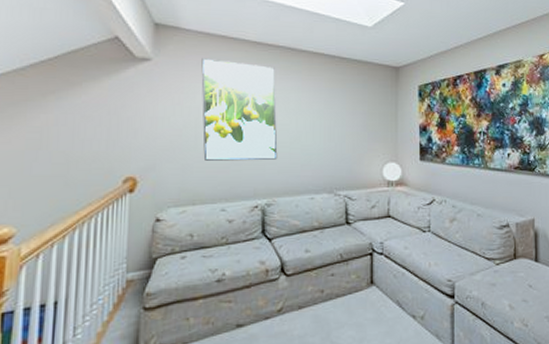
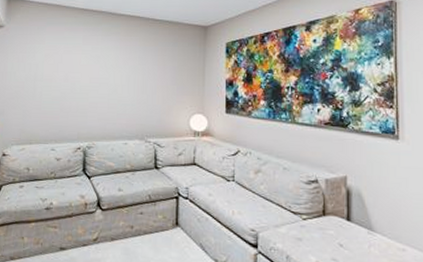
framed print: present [201,57,278,161] -> none [39,23,99,109]

